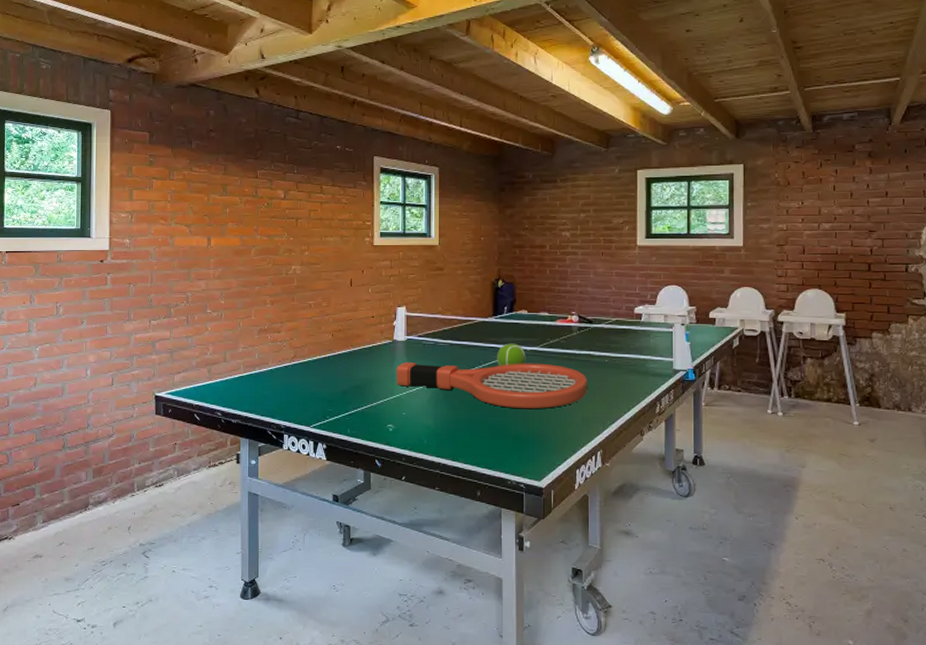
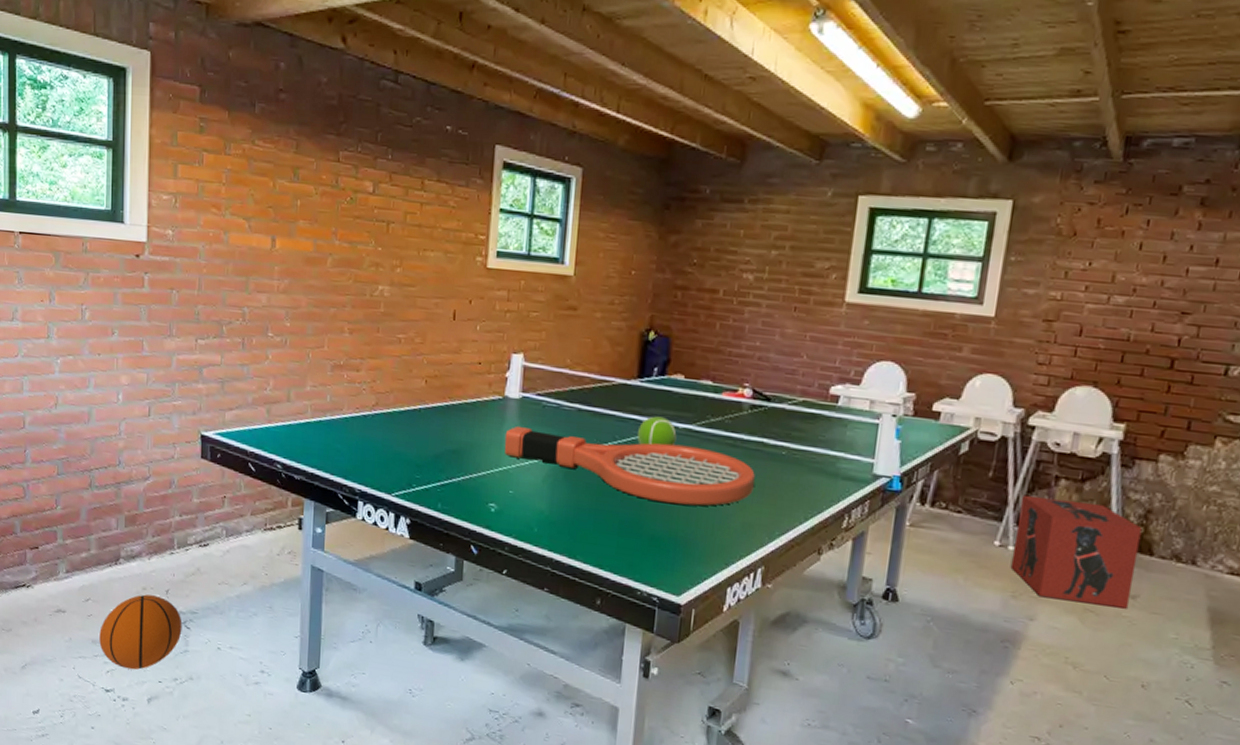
basketball: none [71,533,142,600] -> present [99,594,182,670]
storage box: none [781,372,870,450] -> present [1010,494,1143,609]

